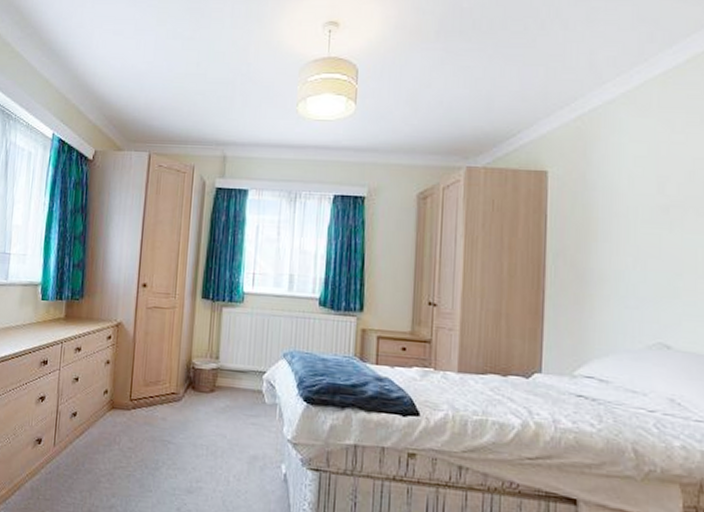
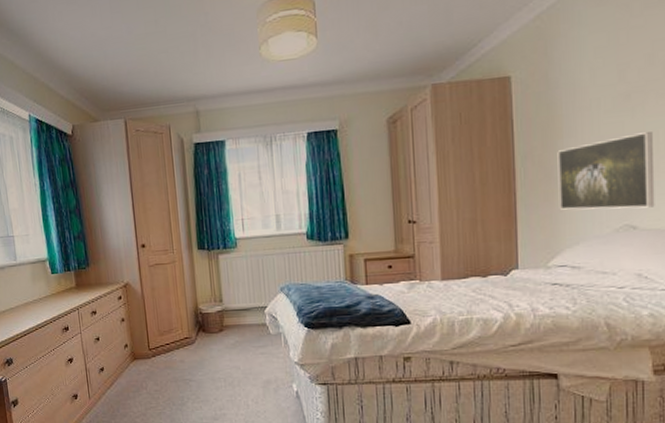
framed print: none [589,248,692,328] -> present [557,132,655,210]

